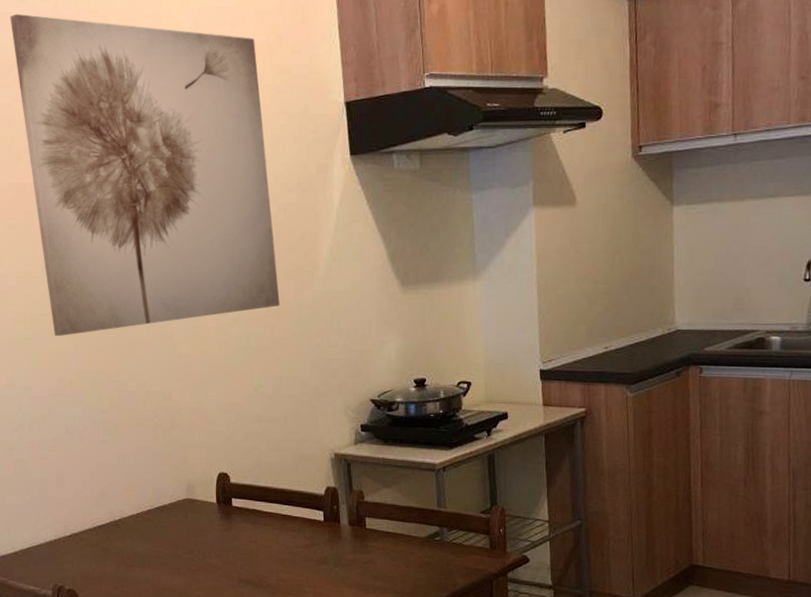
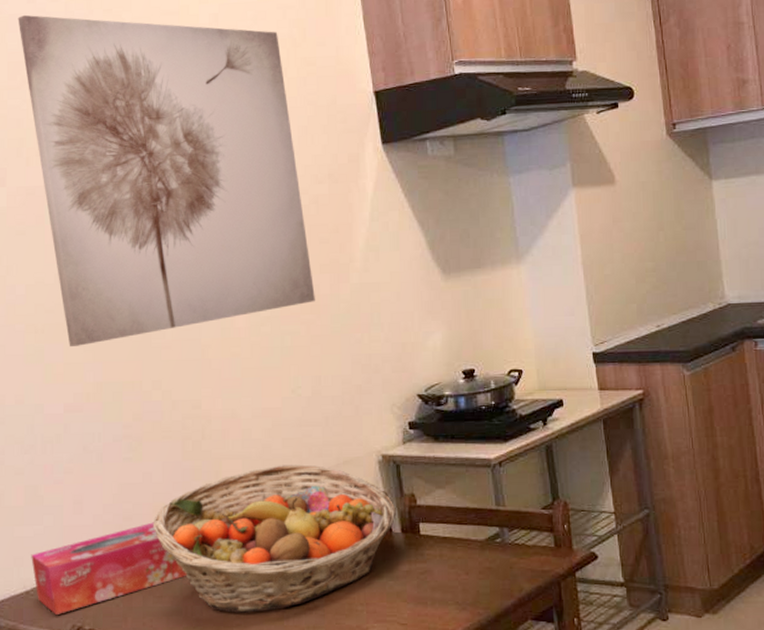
tissue box: none [19,499,155,574] -> present [31,522,188,615]
fruit basket: none [125,456,345,586] -> present [152,464,396,613]

